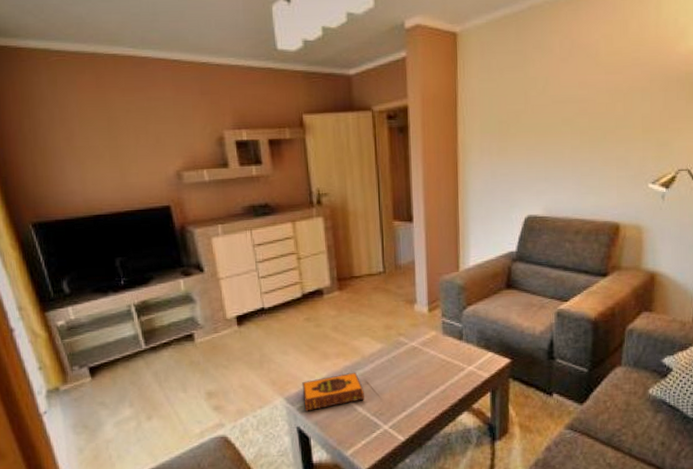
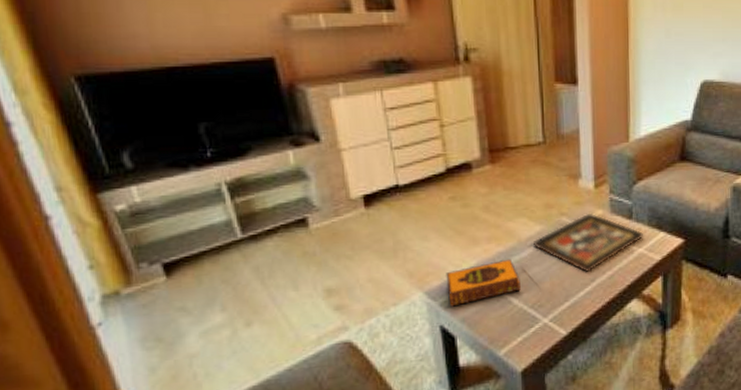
decorative tray: none [374,333,474,387] -> present [532,212,644,273]

